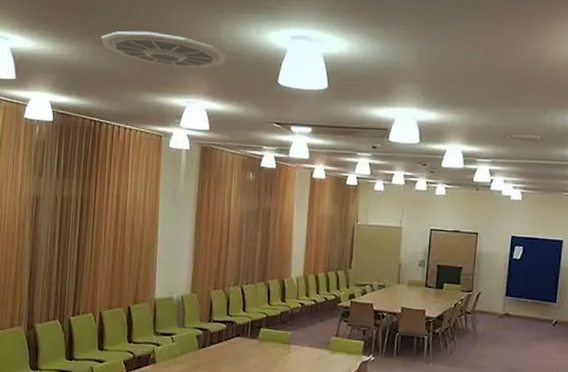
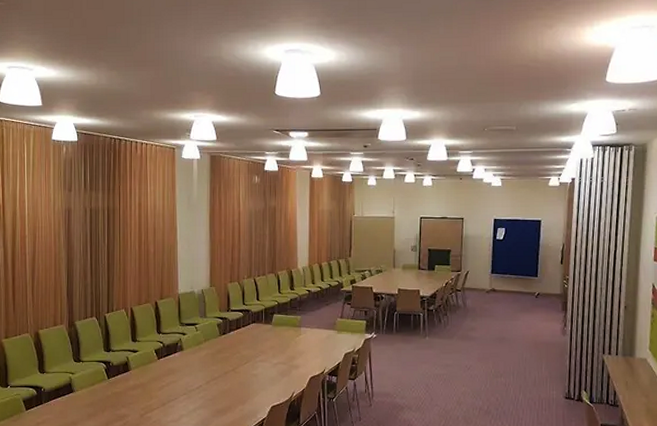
ceiling vent: present [100,31,227,67] -> none [114,54,228,85]

